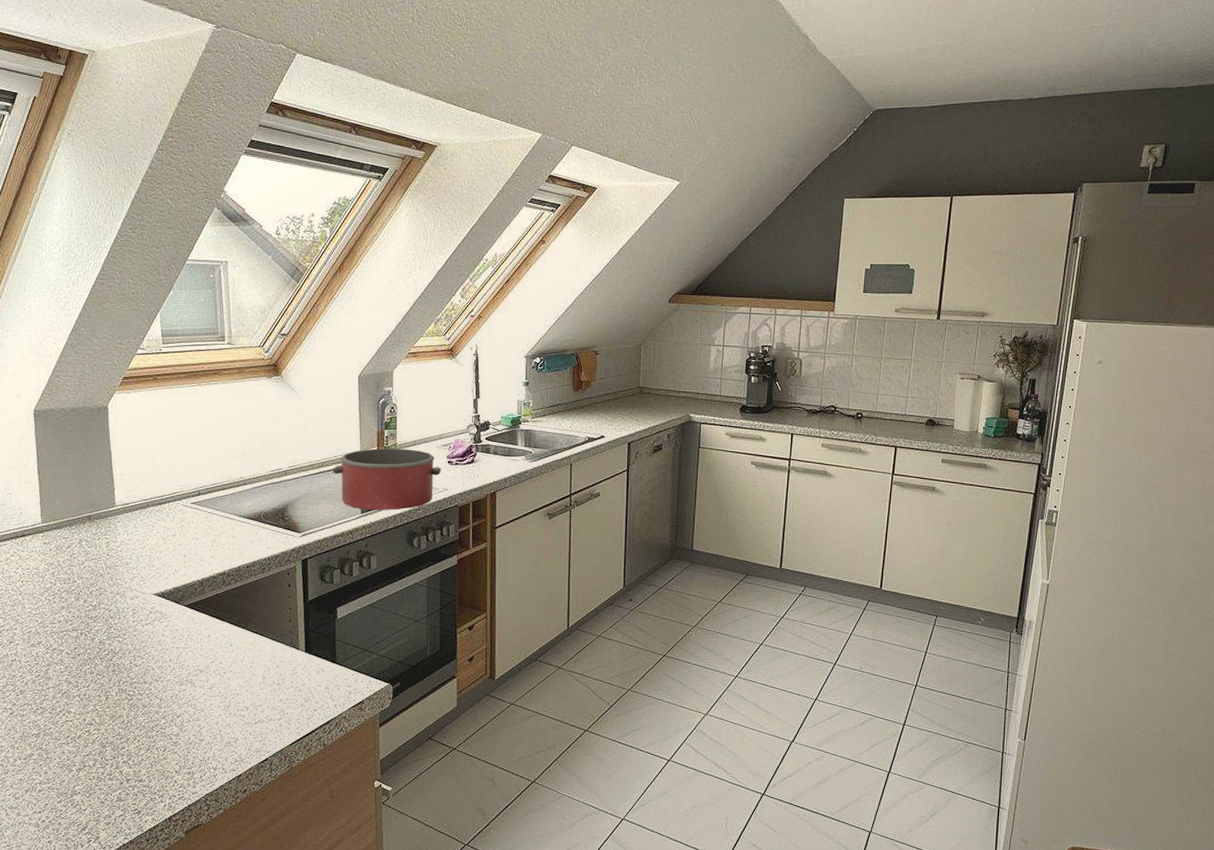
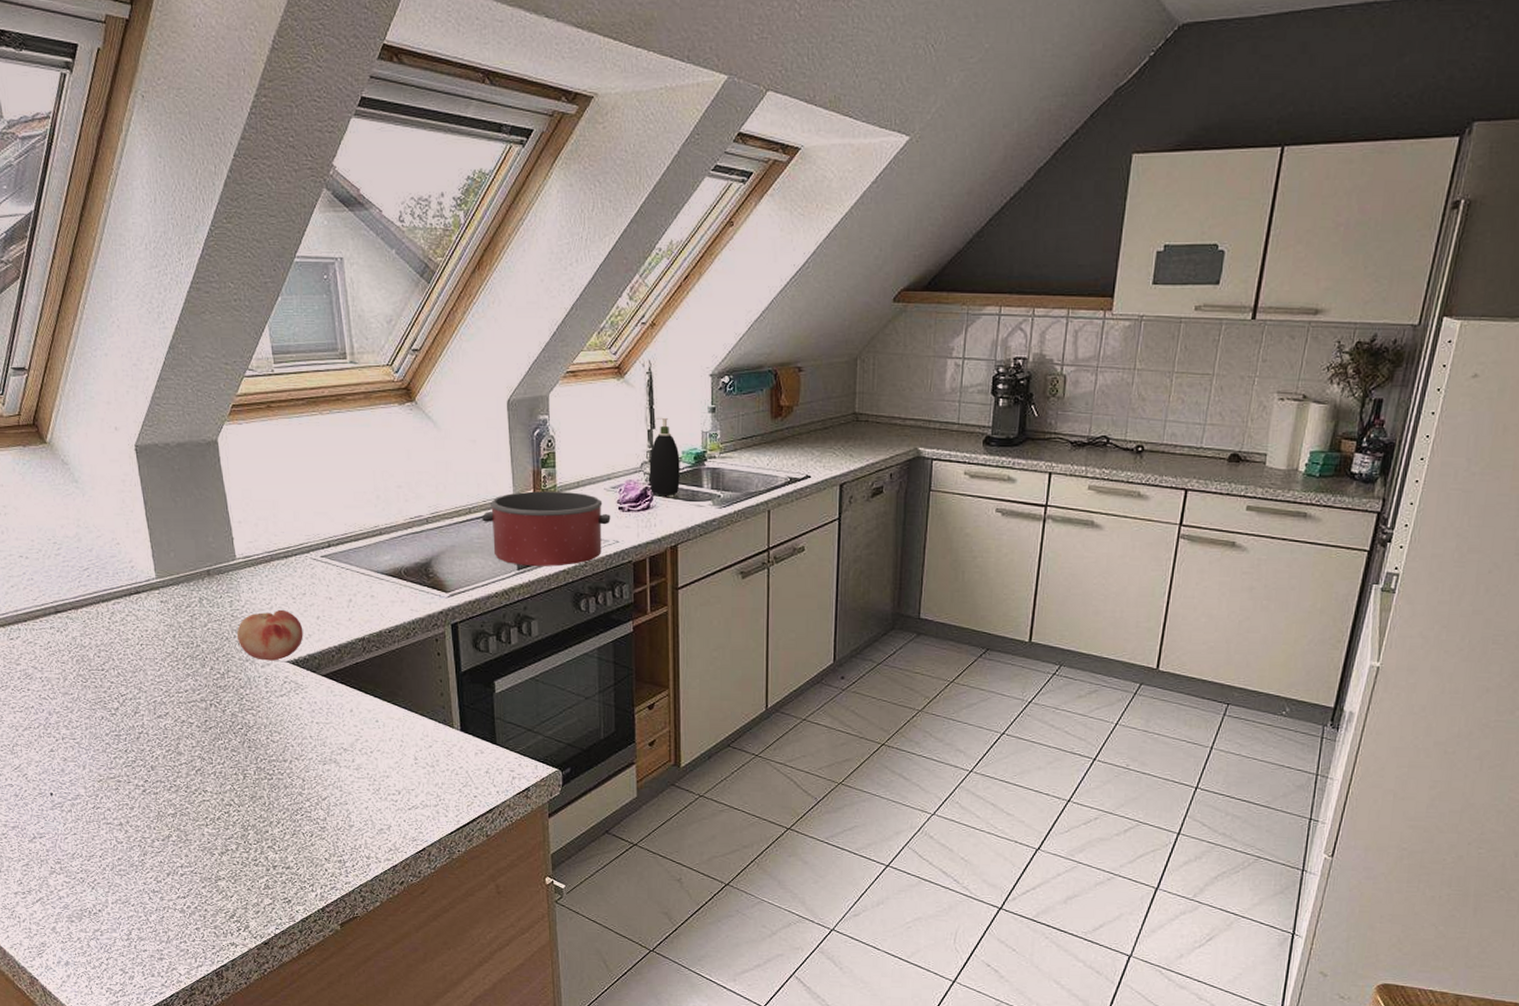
fruit: none [110,549,171,594] -> present [236,609,303,661]
soap dispenser: none [474,389,500,452] -> present [649,417,680,496]

